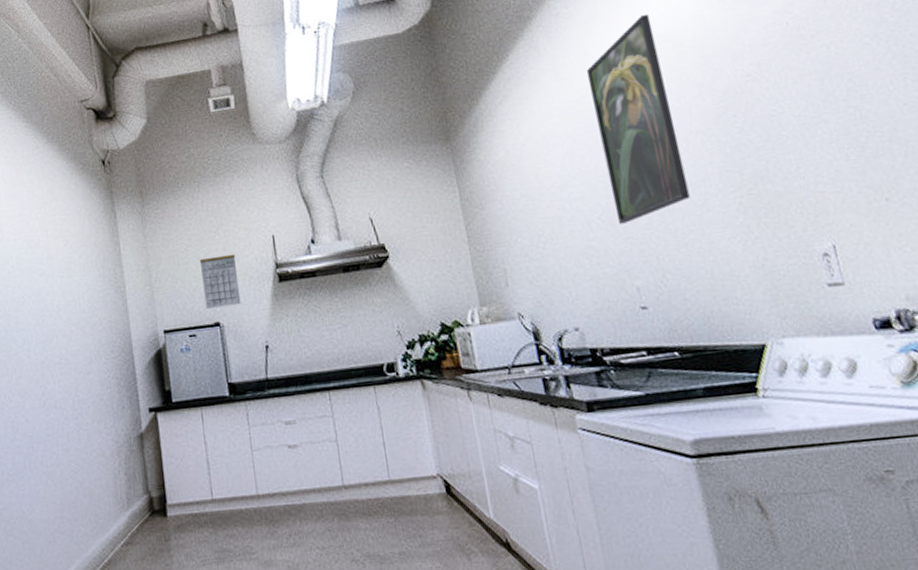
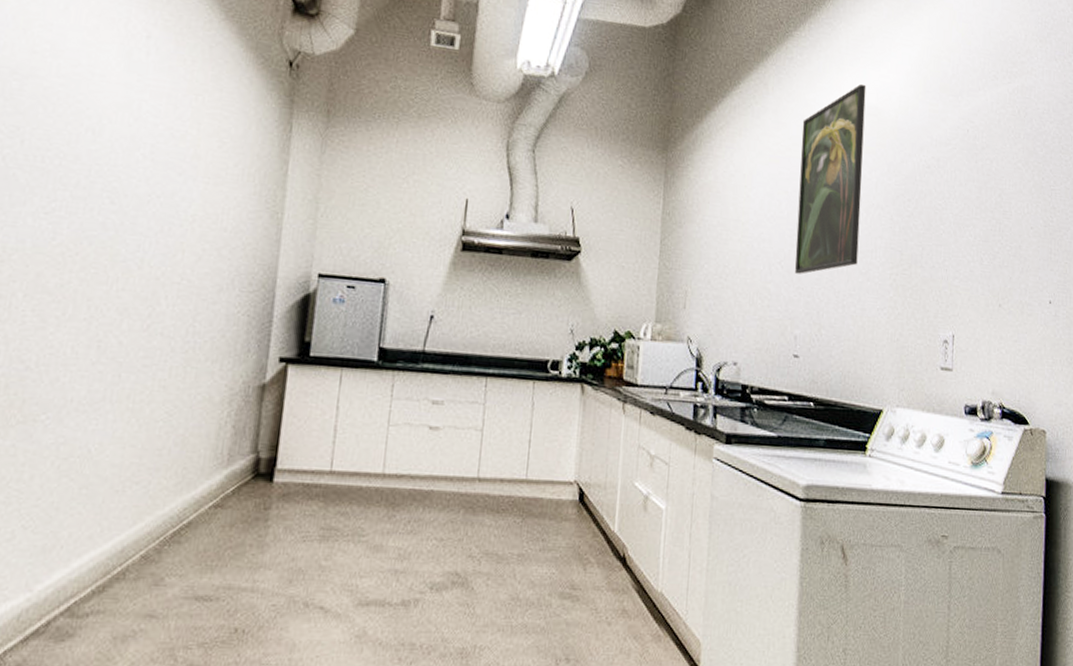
calendar: present [199,254,241,309] -> none [373,204,421,265]

